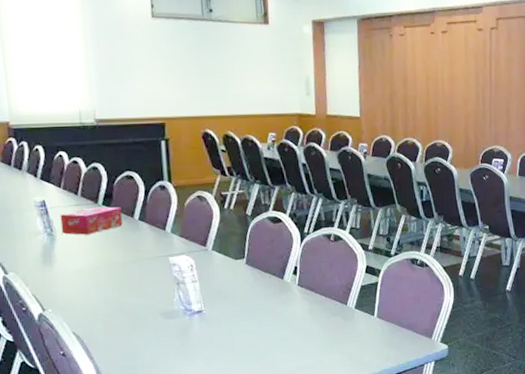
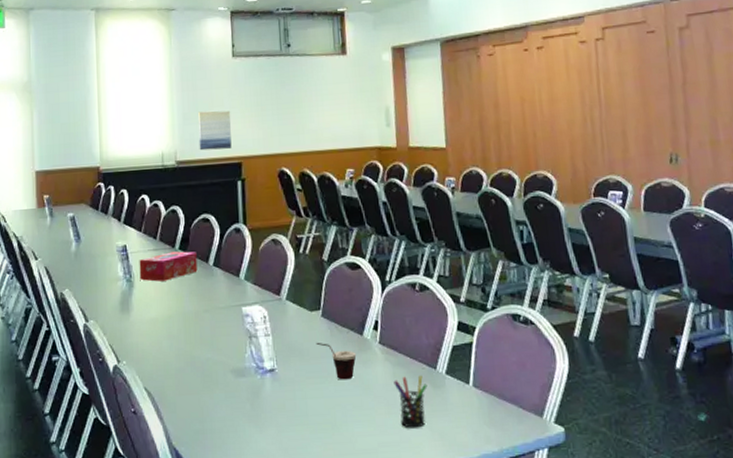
wall art: none [117,70,154,110] -> present [198,110,232,151]
cup: none [240,286,278,317] -> present [316,342,357,380]
pen holder: none [310,310,339,353] -> present [393,375,428,428]

